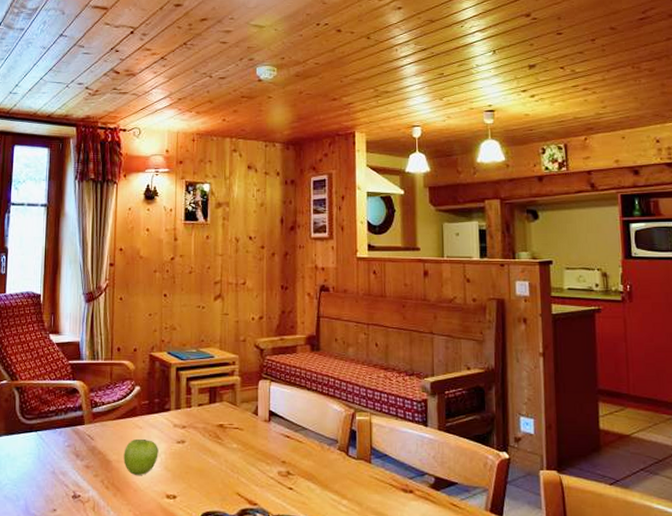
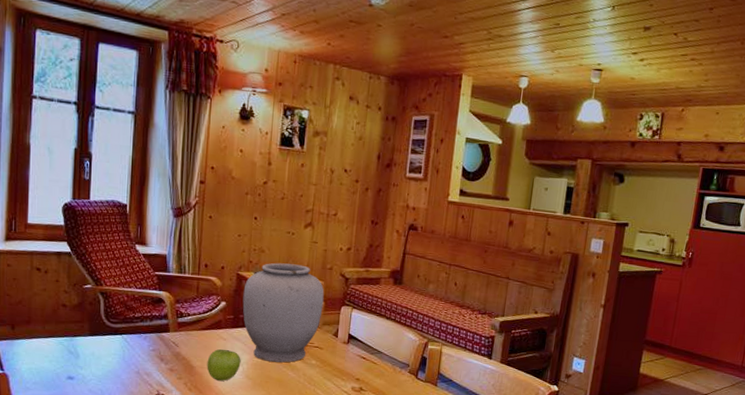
vase: none [157,339,240,449] -> present [242,263,324,363]

